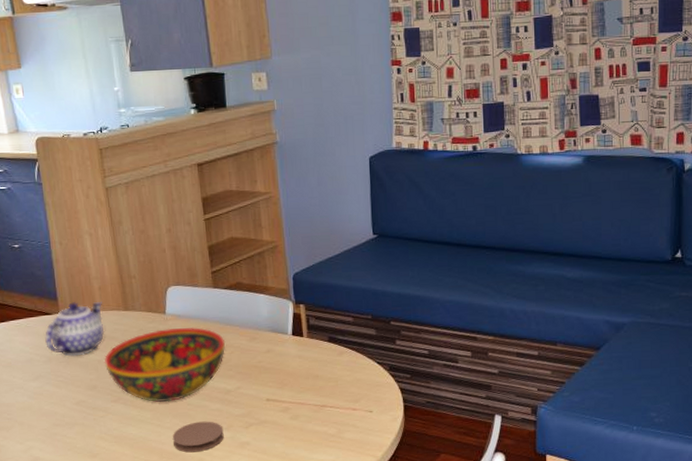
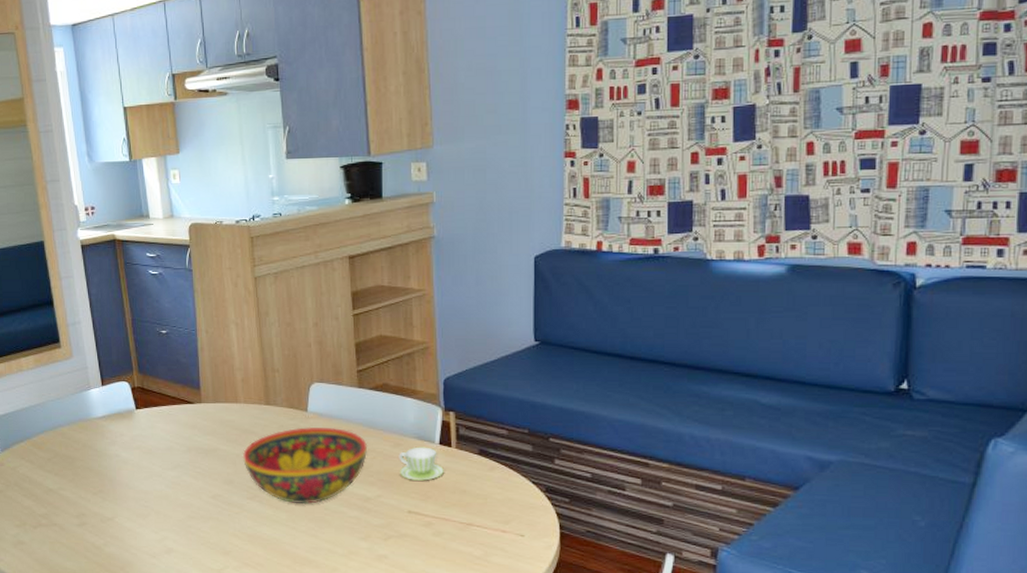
teapot: present [45,302,105,357] -> none [186,392,245,448]
coaster: present [172,421,224,453] -> none [306,528,361,561]
cup: none [255,338,298,371] -> present [399,446,444,481]

